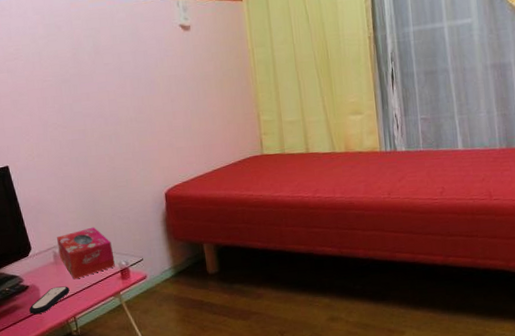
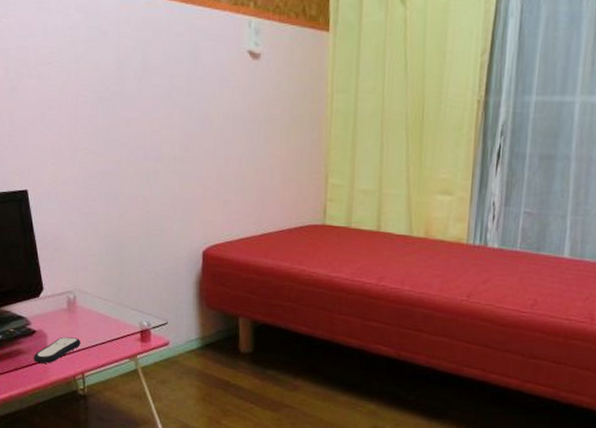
tissue box: present [57,227,115,280] -> none [73,276,135,333]

